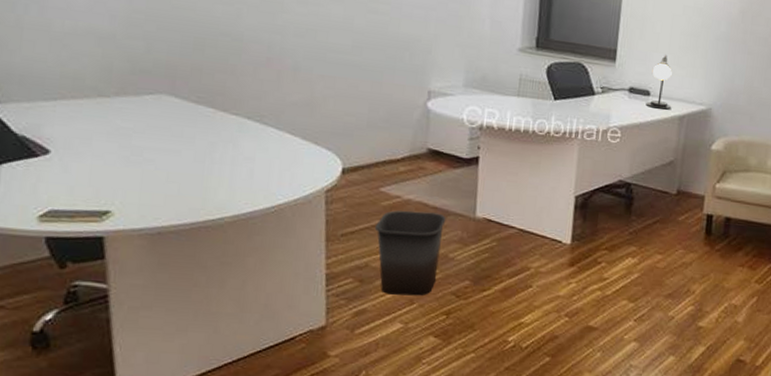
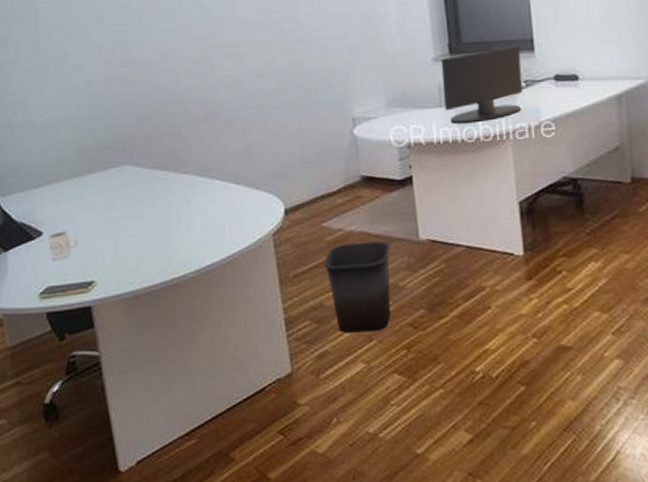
mug: none [55,152,95,184] -> present [48,231,78,261]
monitor: none [522,50,603,118] -> present [441,46,523,124]
desk lamp: present [645,54,672,111] -> none [575,32,606,93]

